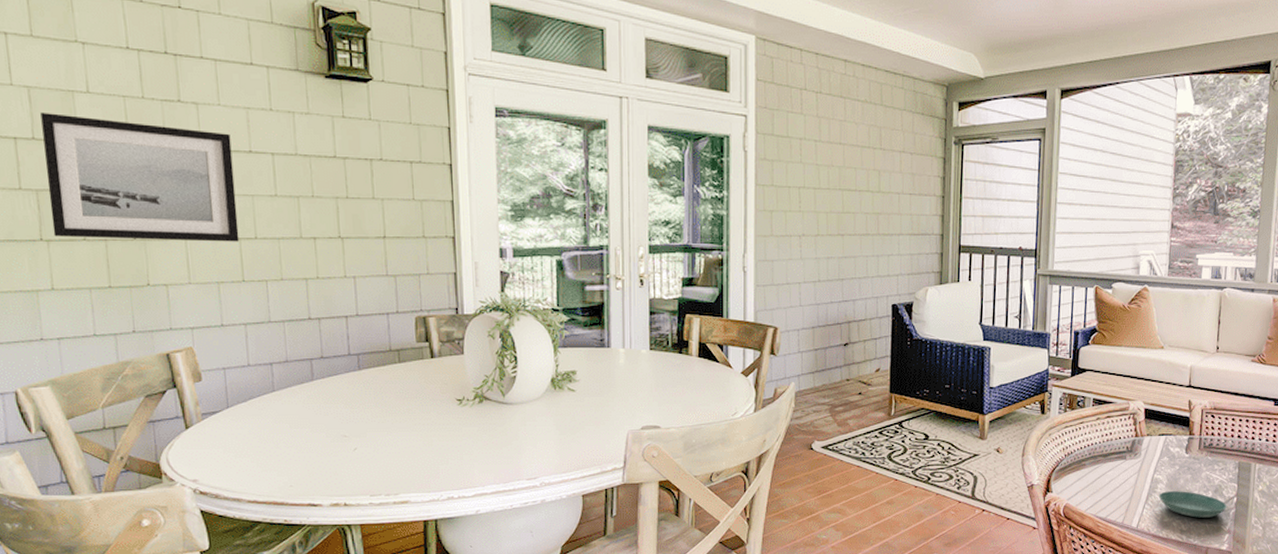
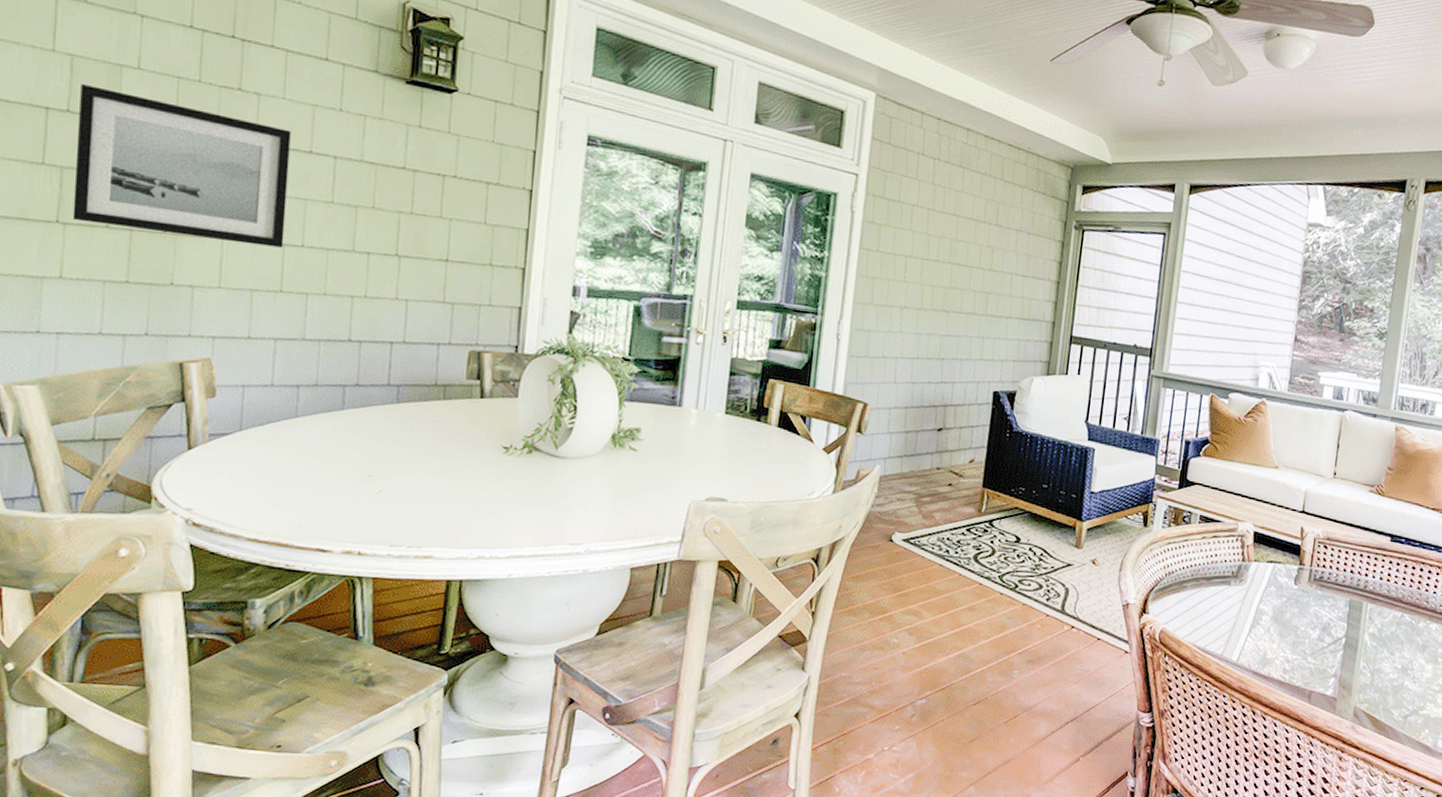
saucer: present [1158,491,1227,518] -> none [1262,624,1335,658]

